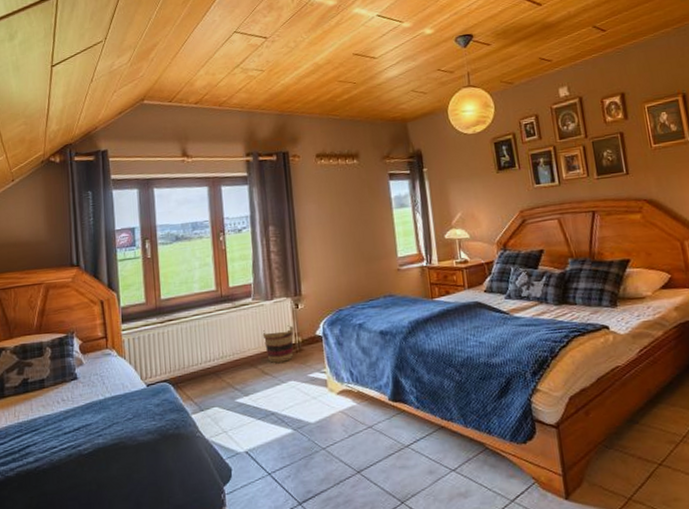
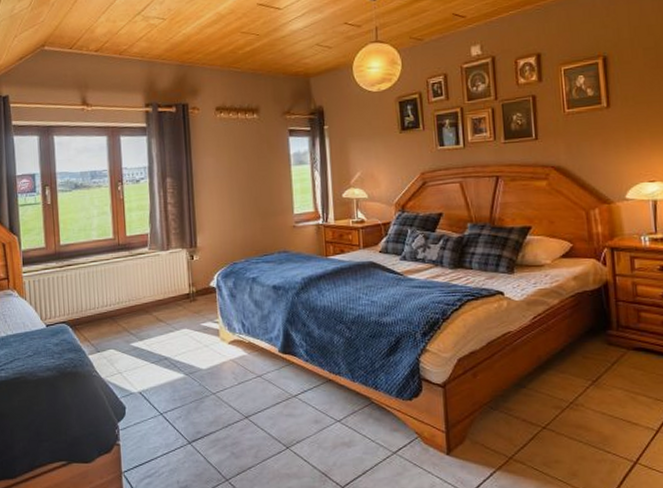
basket: present [262,325,294,363] -> none [158,275,189,311]

